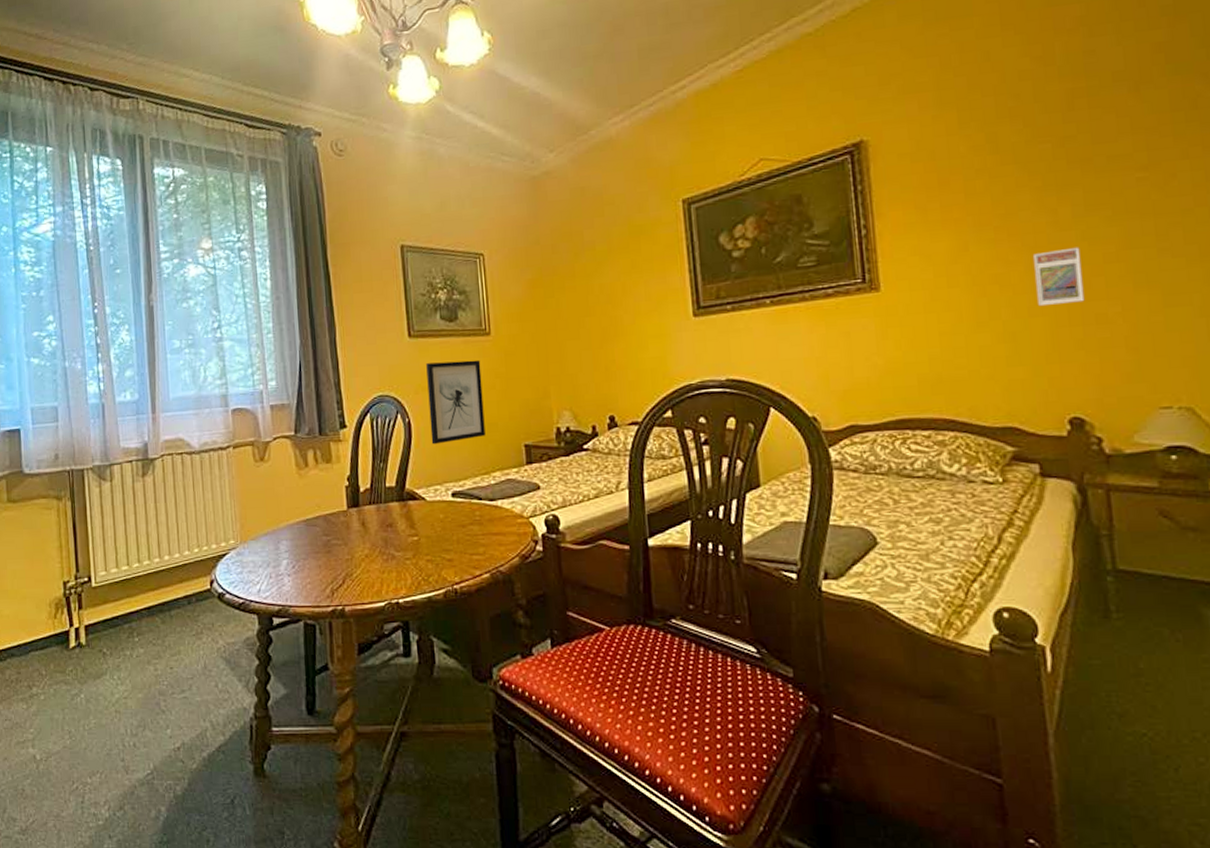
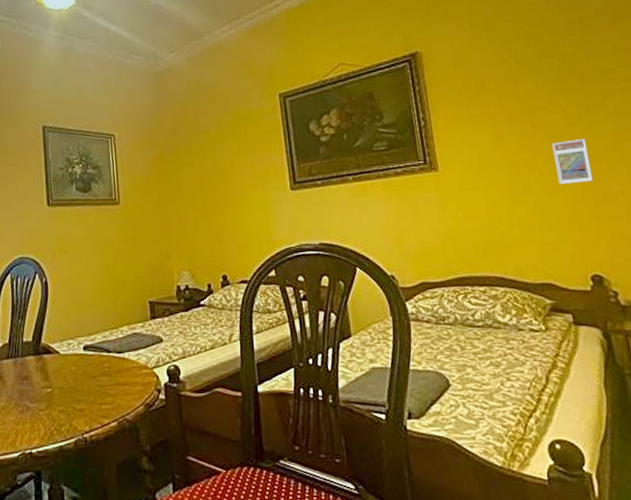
wall art: present [426,360,486,445] -> none [63,226,115,302]

